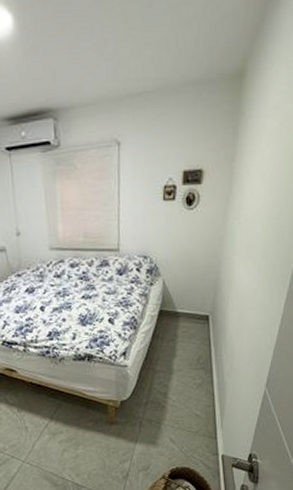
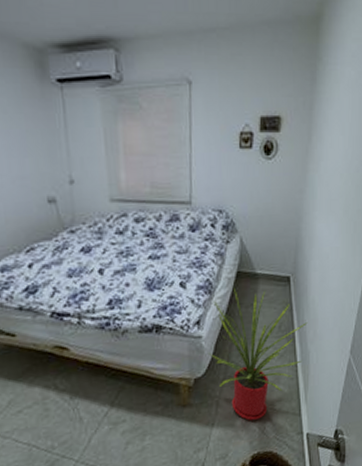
house plant: none [133,325,225,440] -> present [208,288,308,420]

